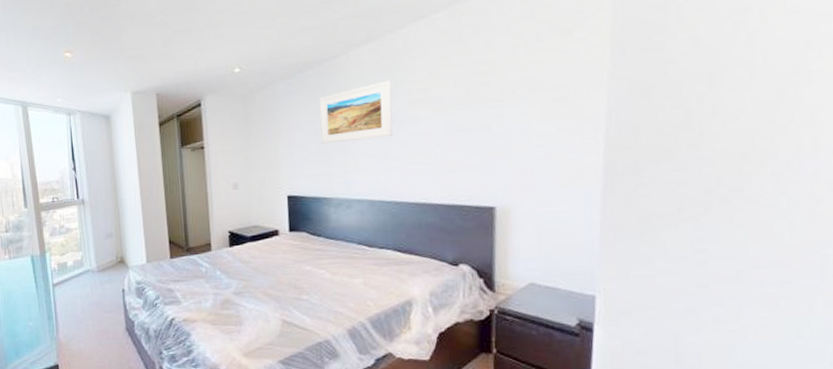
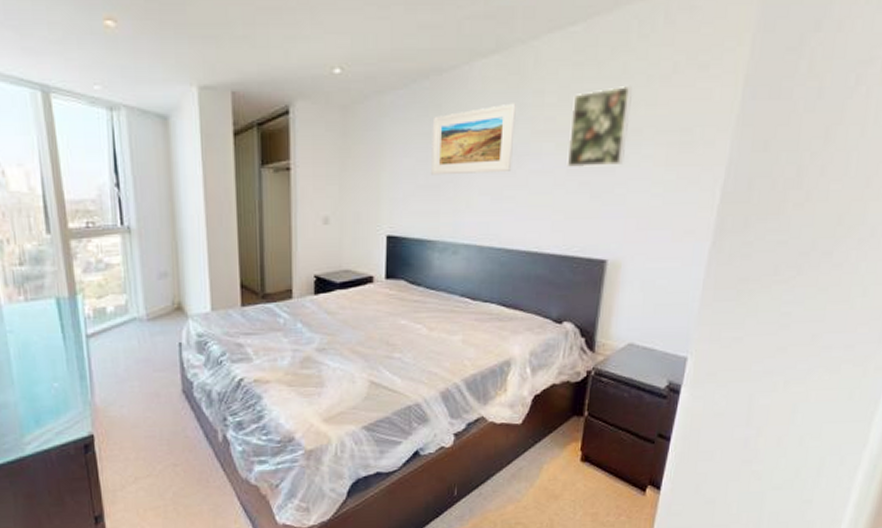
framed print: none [443,55,500,129] -> present [566,85,633,168]

